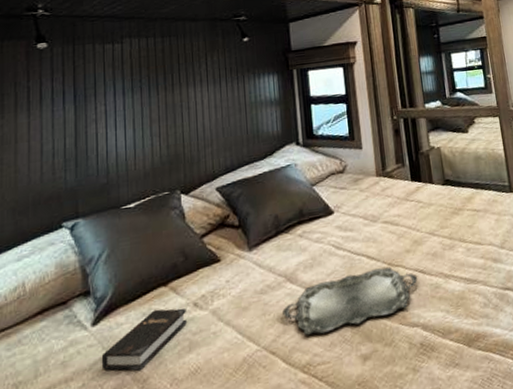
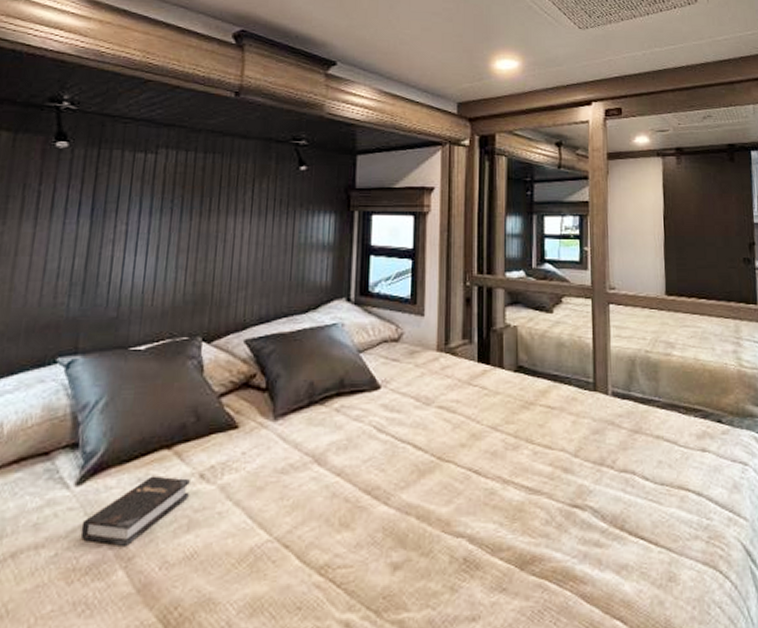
serving tray: present [282,267,418,335] -> none [304,461,471,531]

